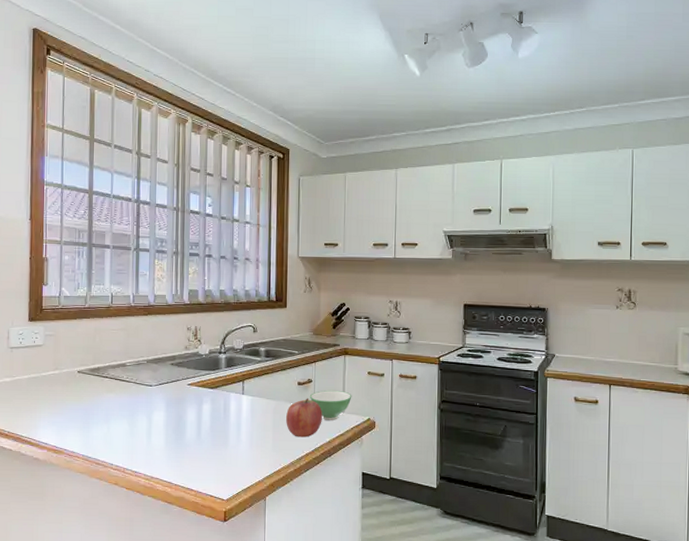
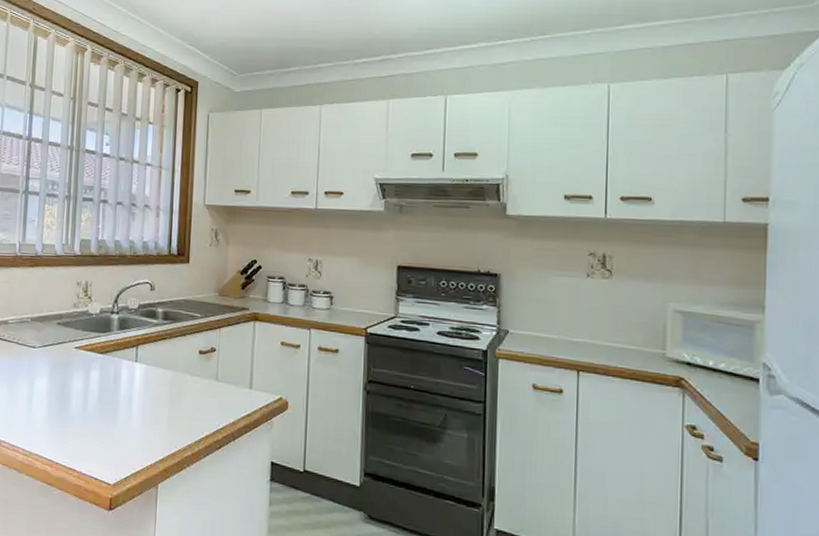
fruit: present [286,398,322,438] -> none [184,370,227,417]
bowl: present [309,390,352,420] -> none [212,361,262,398]

